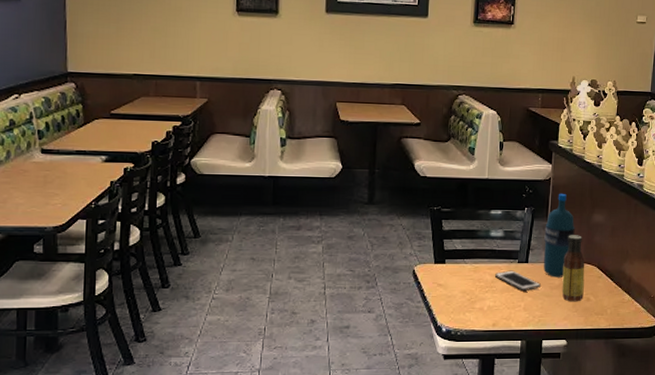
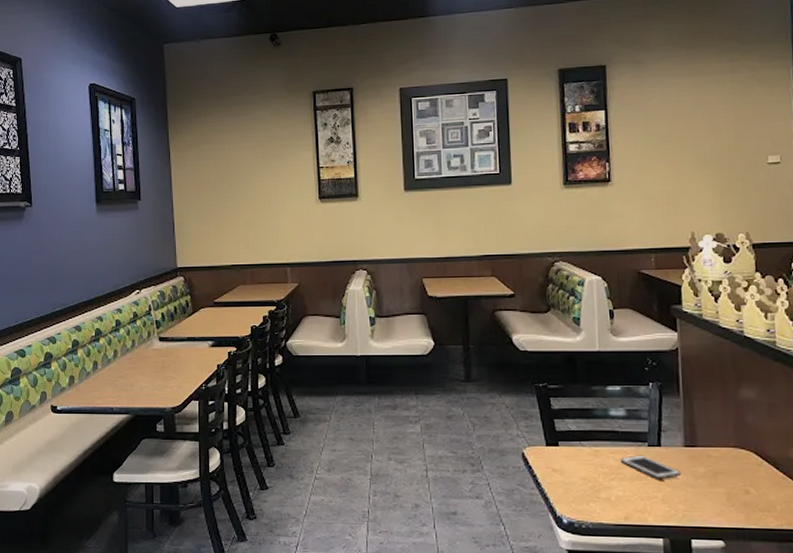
water bottle: present [544,193,575,277] -> none [677,365,718,464]
sauce bottle: present [562,235,585,302] -> none [707,414,740,495]

